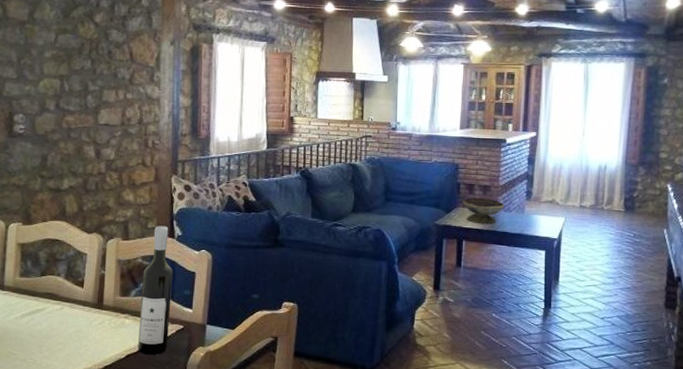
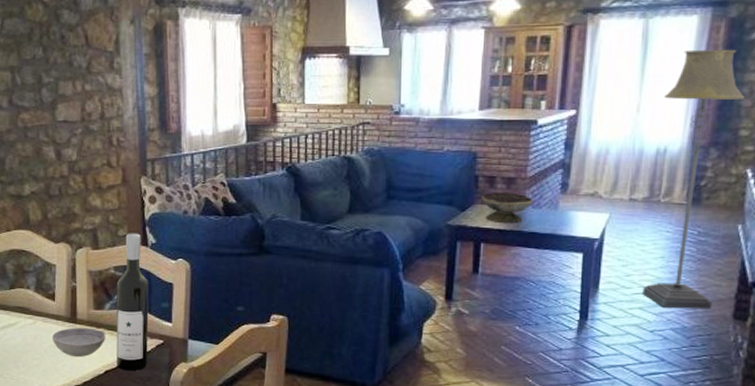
bowl: none [78,313,130,342] -> present [52,327,106,358]
floor lamp: none [594,89,662,300] -> present [642,49,745,310]

